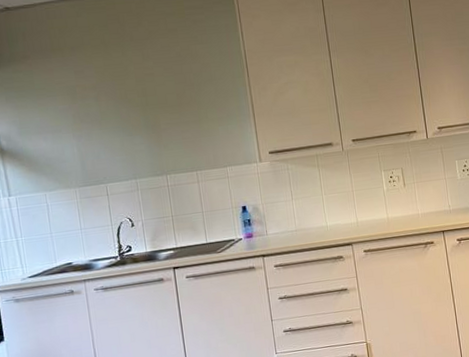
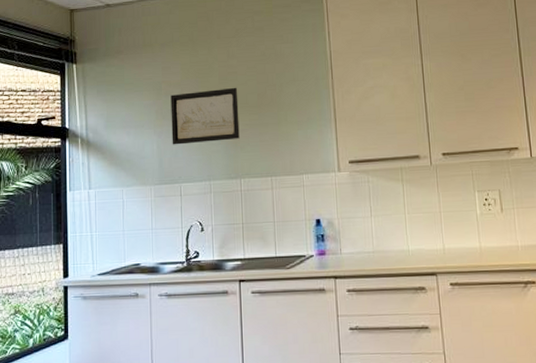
wall art: none [86,88,162,148] -> present [170,87,240,145]

